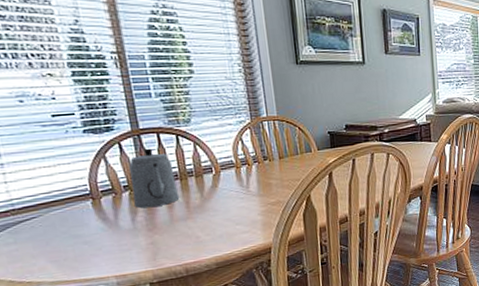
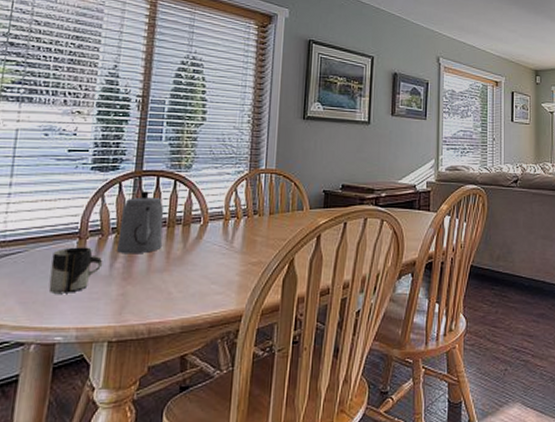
cup: none [69,206,124,250] -> present [48,247,103,293]

